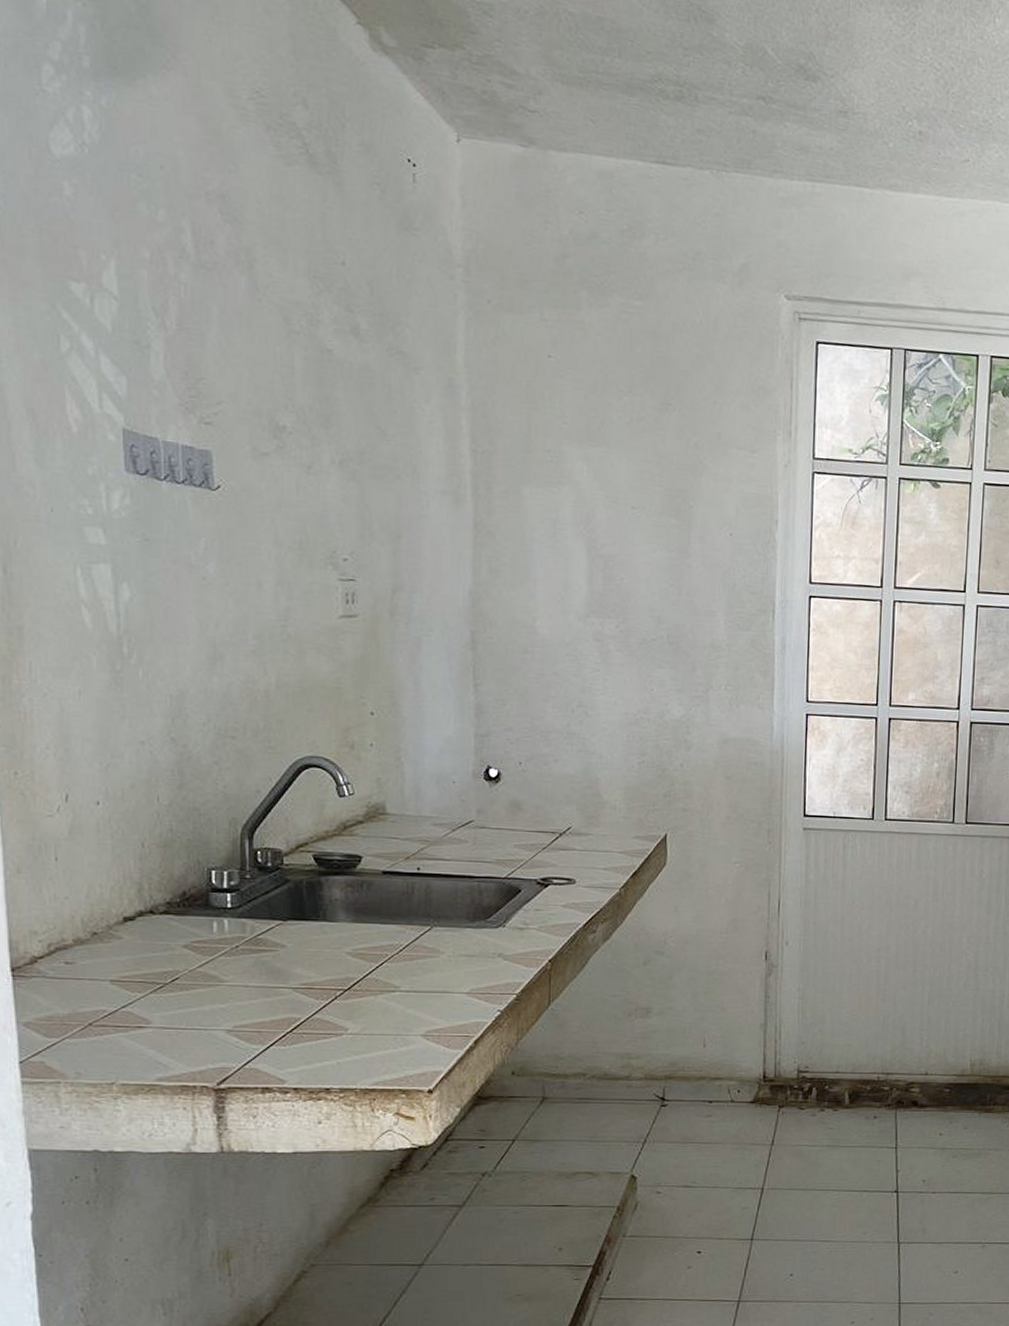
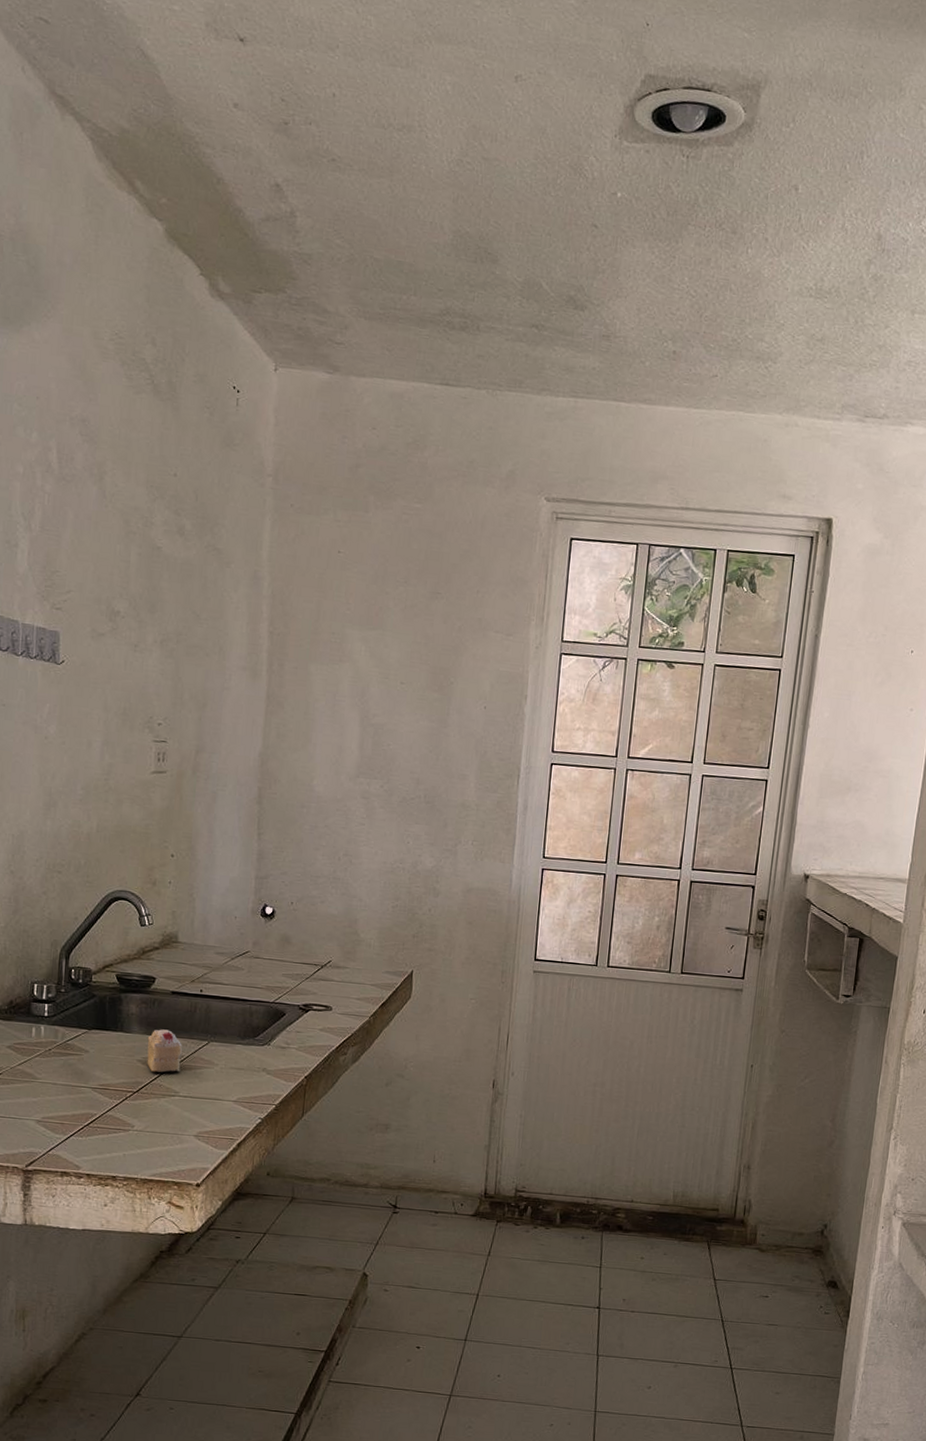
cake slice: none [357,915,401,965] -> present [147,1029,183,1073]

